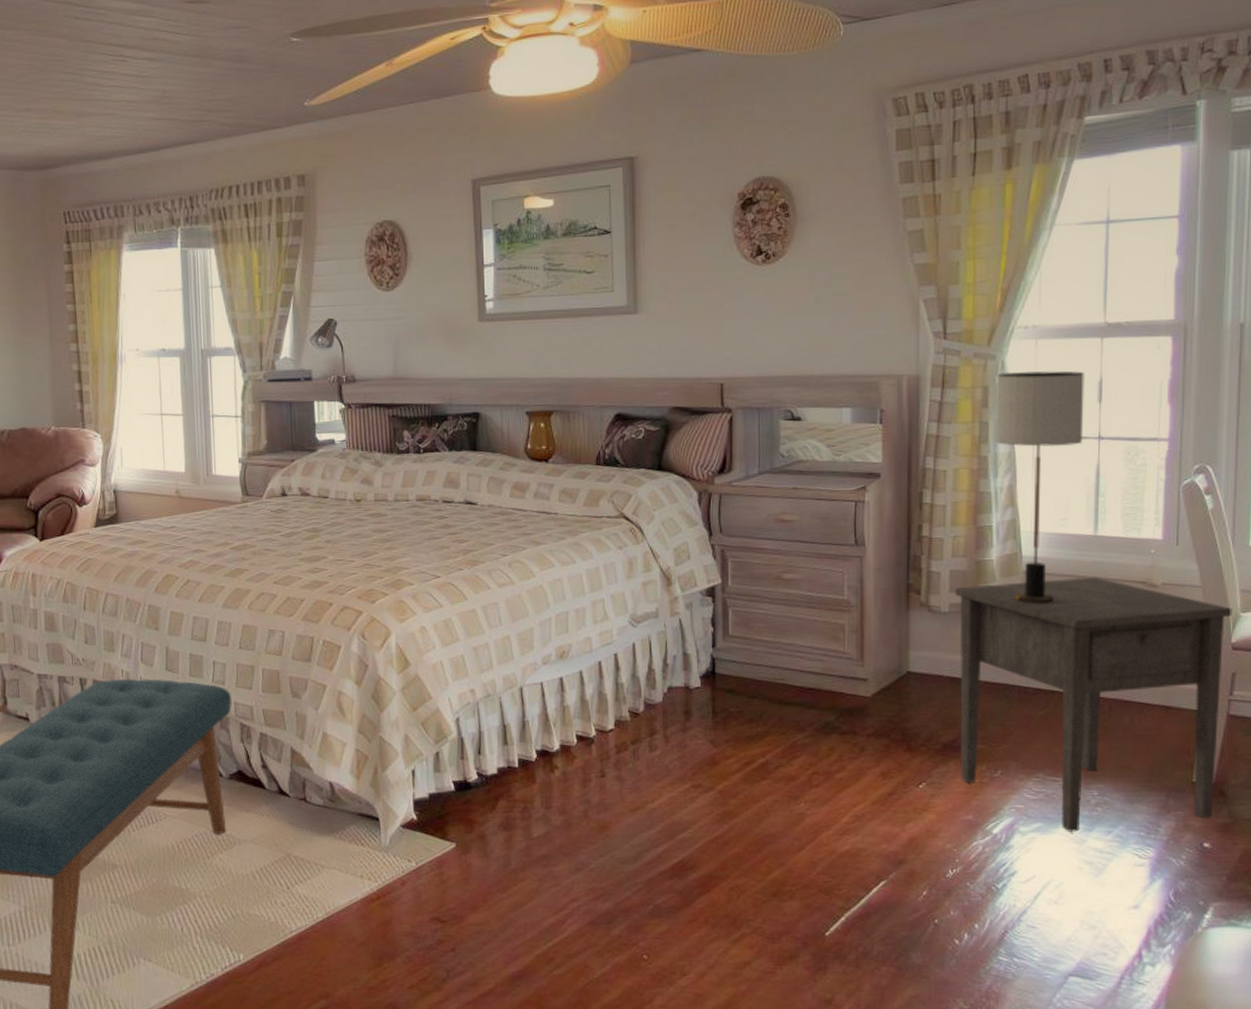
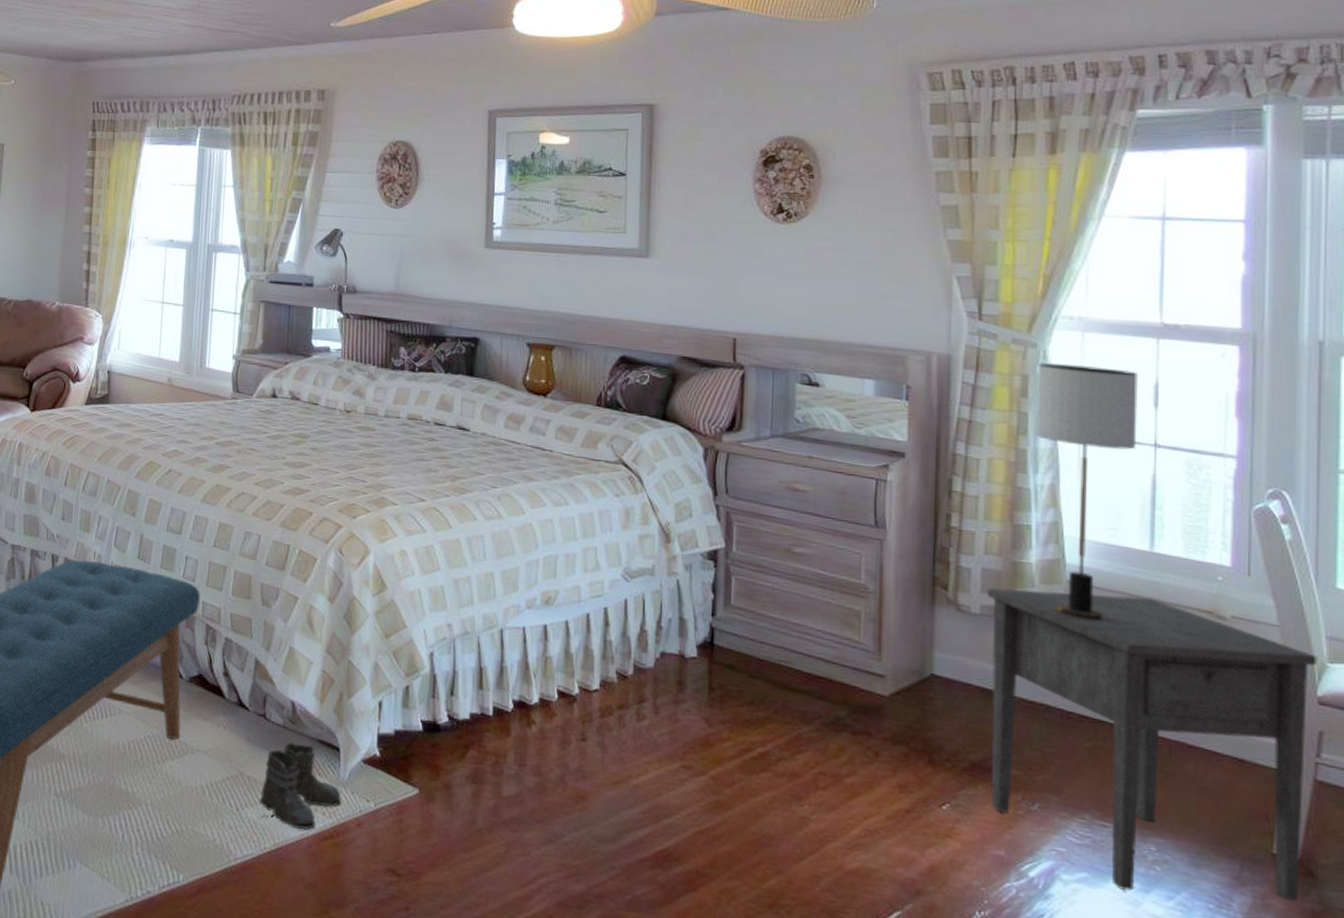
boots: none [308,819,386,896] -> present [258,742,342,830]

